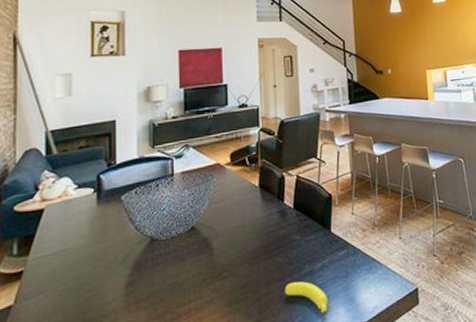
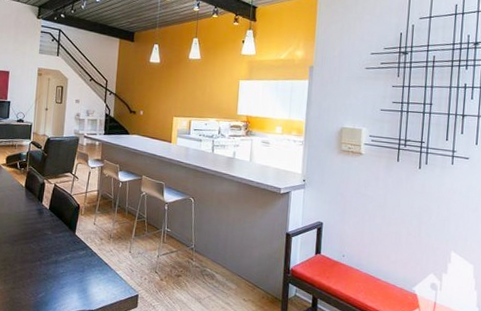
banana: present [284,281,328,313] -> none [34,266,66,295]

